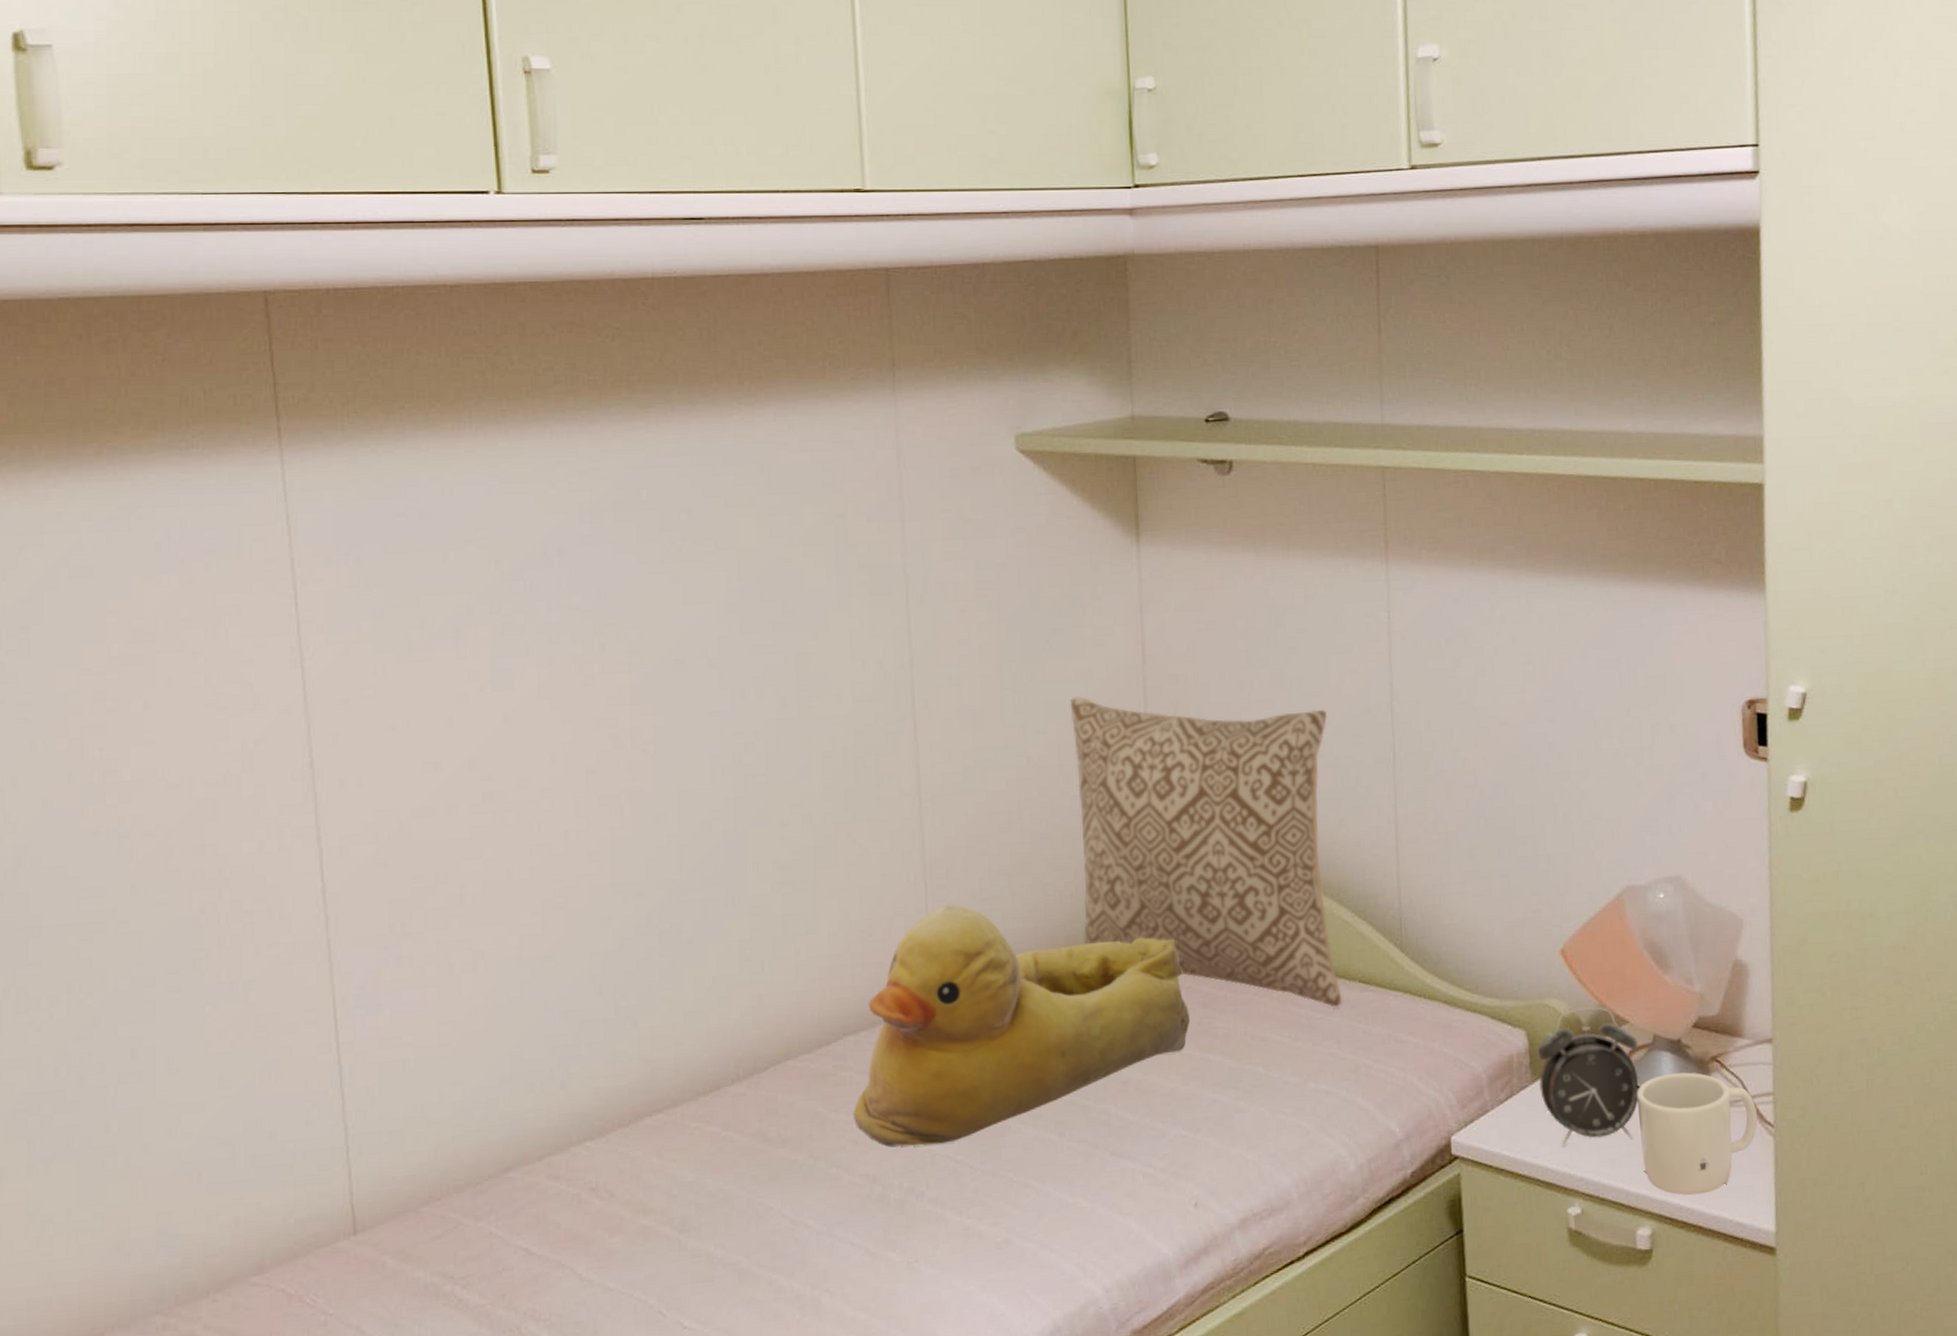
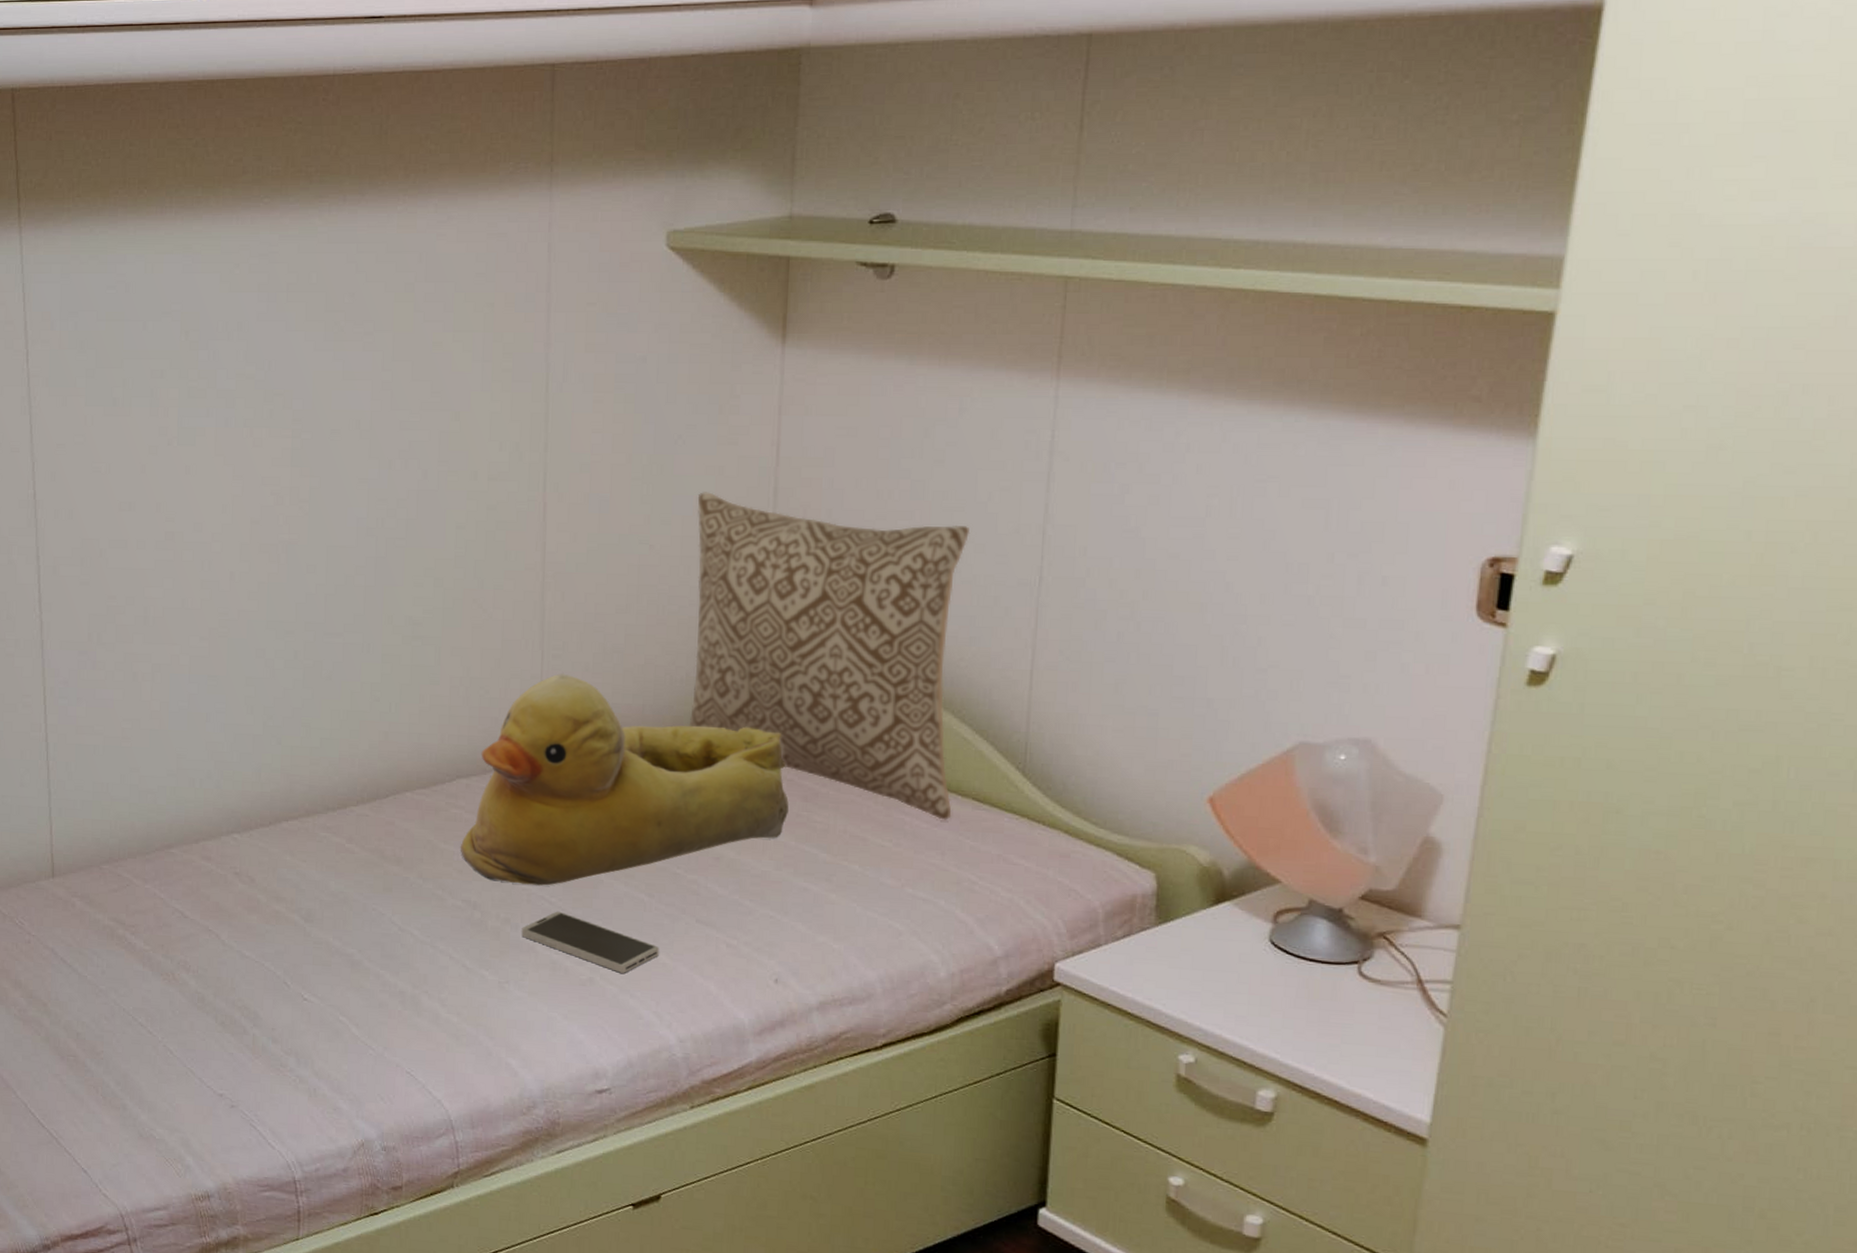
smartphone: none [928,1169,1076,1227] -> present [521,911,659,973]
alarm clock: present [1537,1005,1639,1147] -> none [1163,858,1289,1000]
mug: present [1636,1072,1757,1196] -> none [1276,941,1427,1070]

